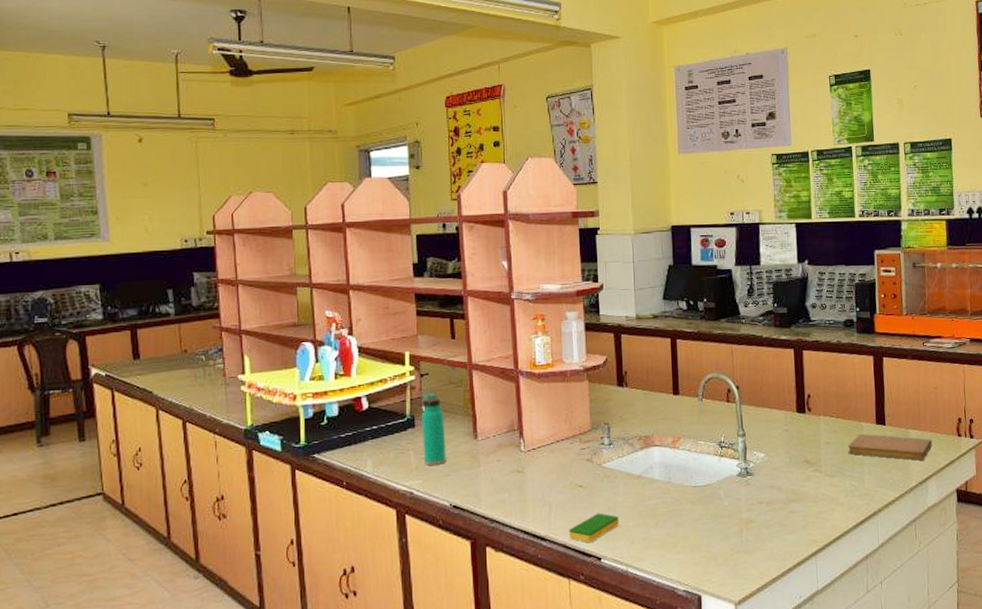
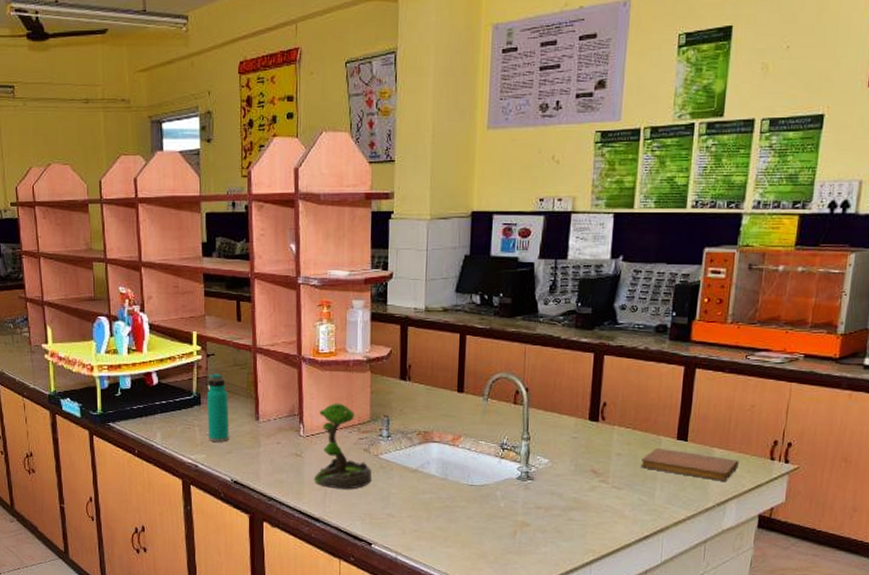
plant: none [538,414,596,503] -> present [314,403,372,489]
dish sponge: present [568,513,619,543] -> none [342,501,392,529]

